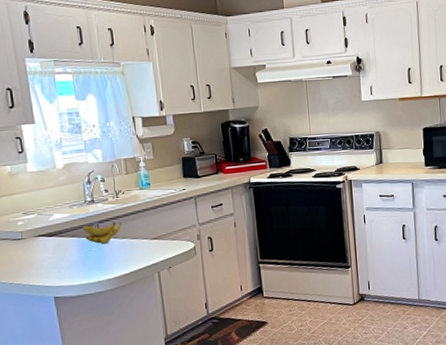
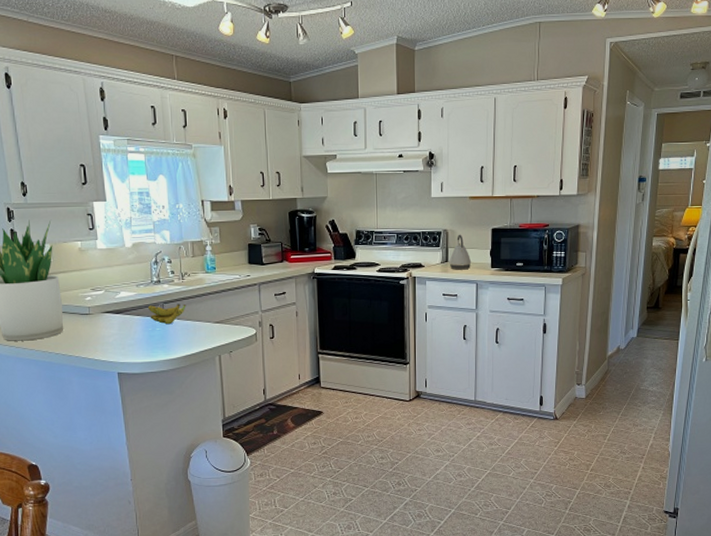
kettle: none [383,135,406,171] -> present [449,234,472,270]

